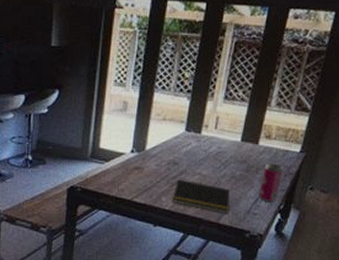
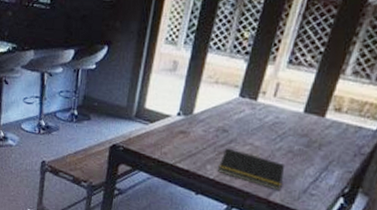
beverage can: present [258,164,283,202] -> none [318,140,353,184]

